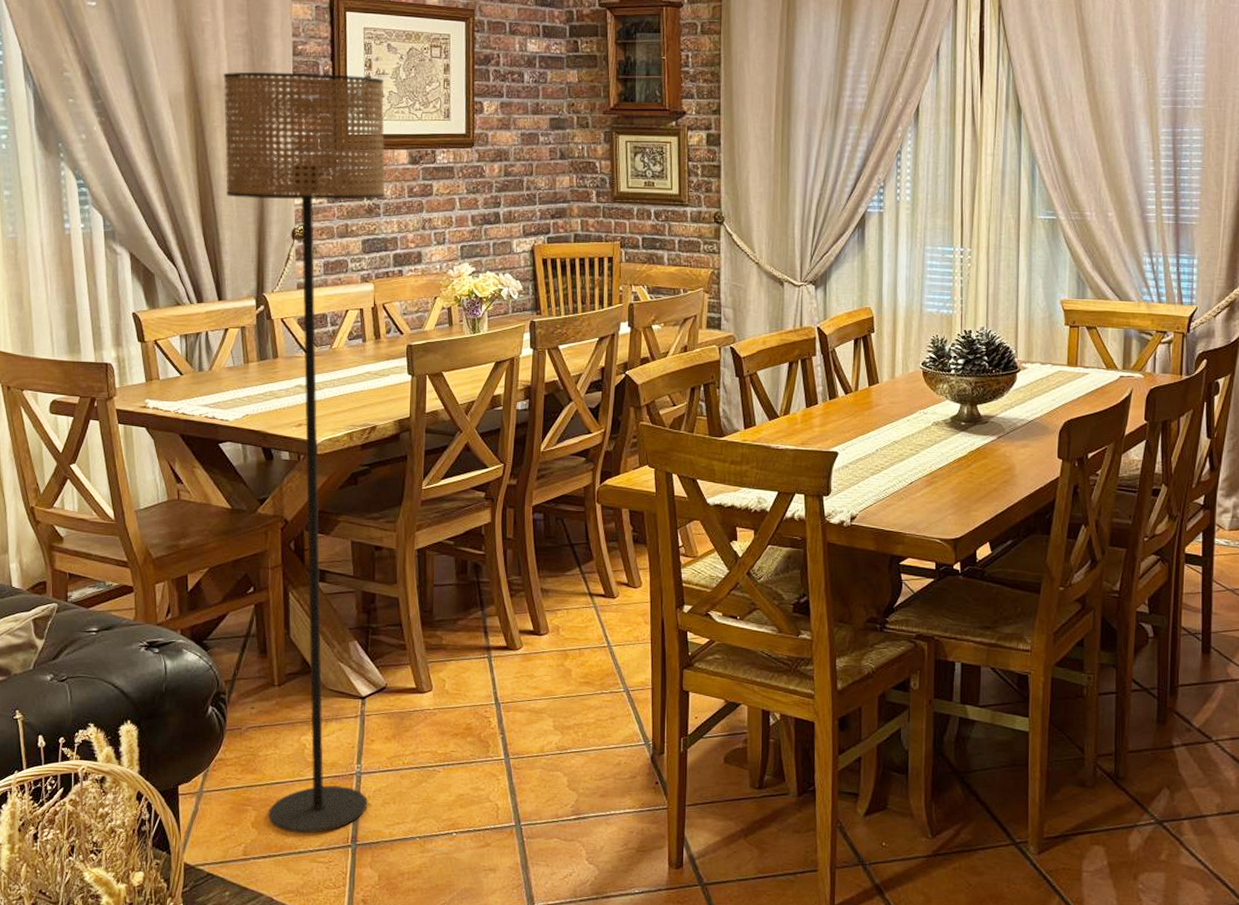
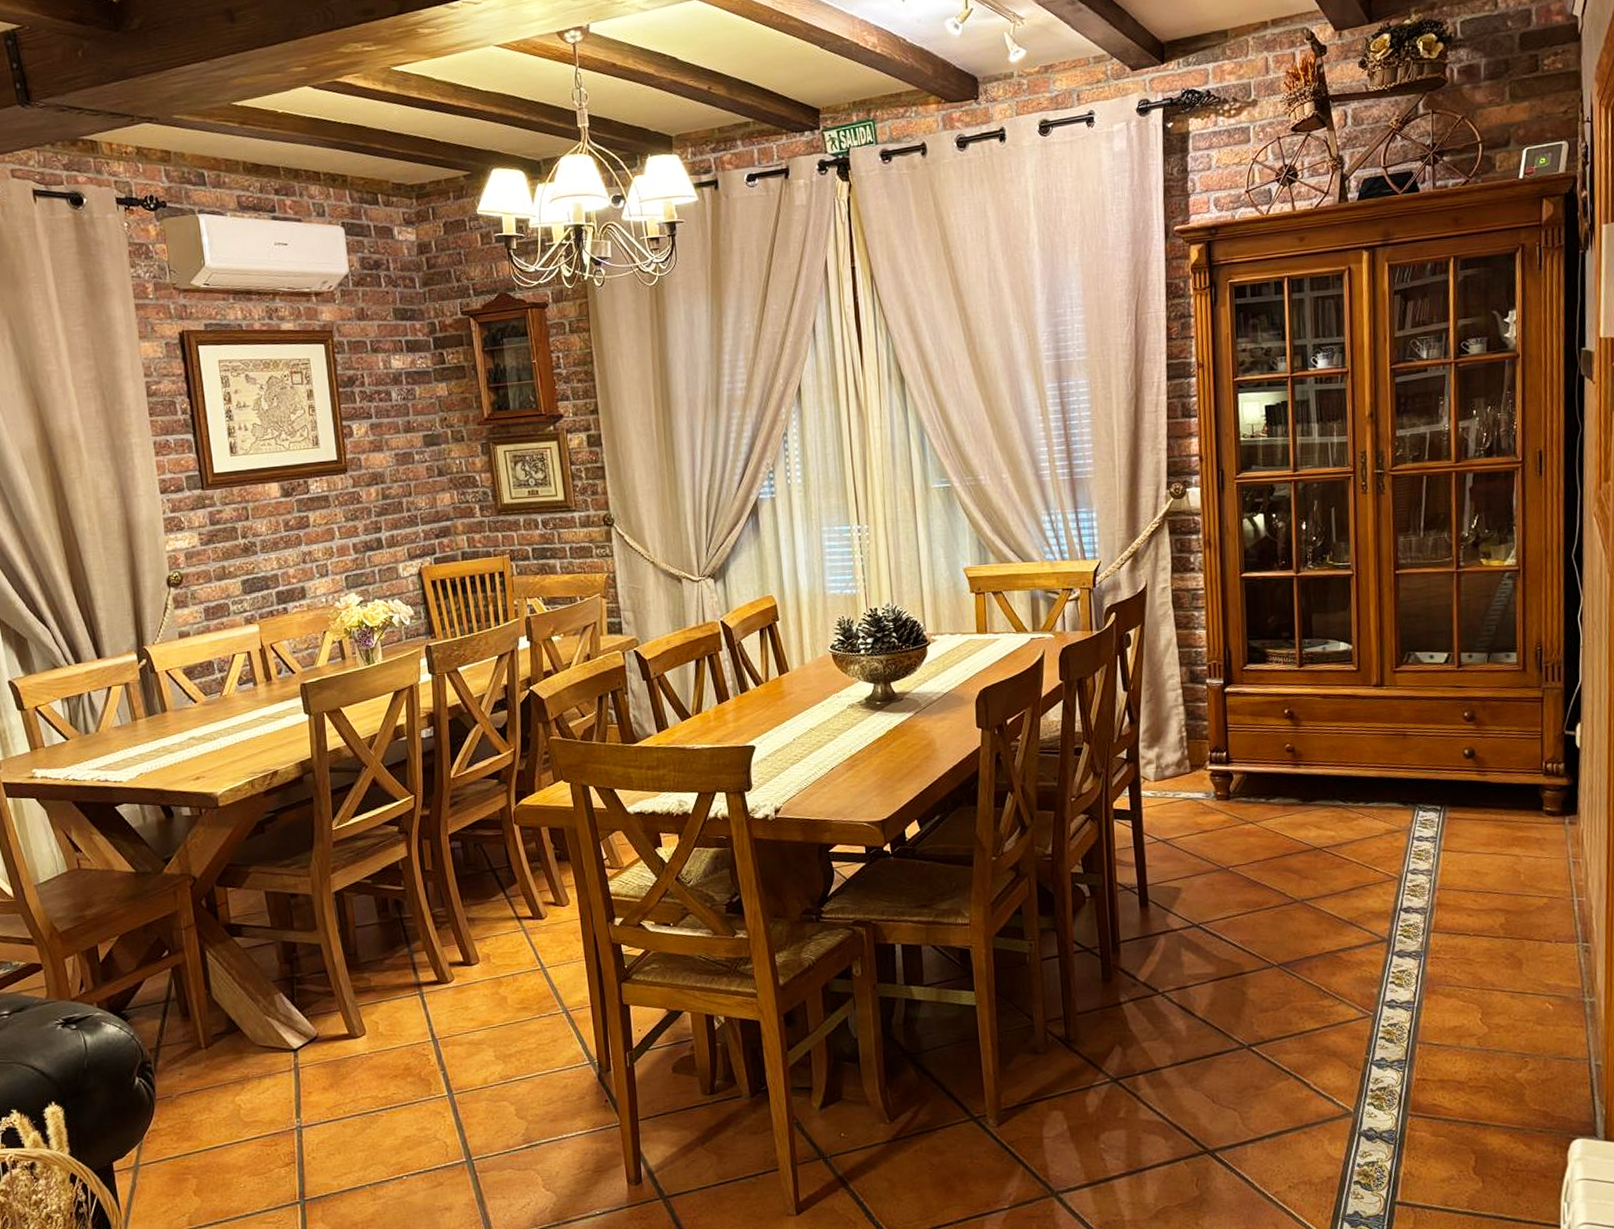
floor lamp: present [223,71,386,834] -> none [76,410,312,1197]

